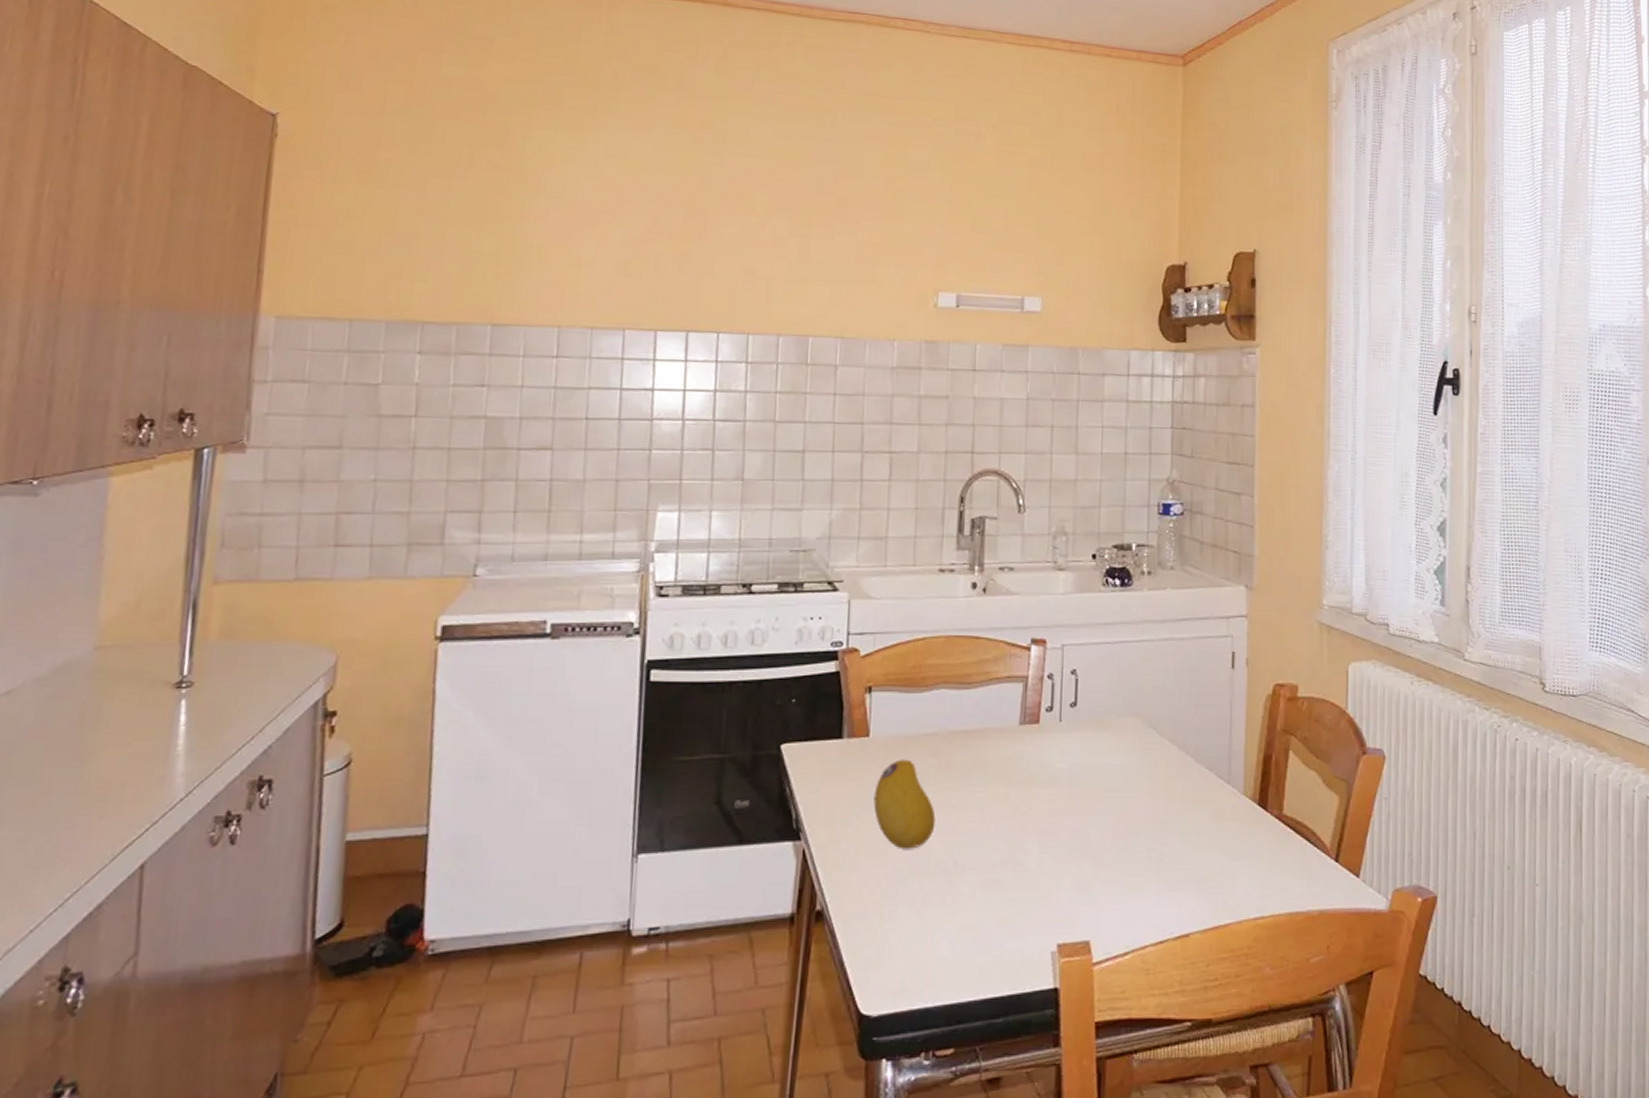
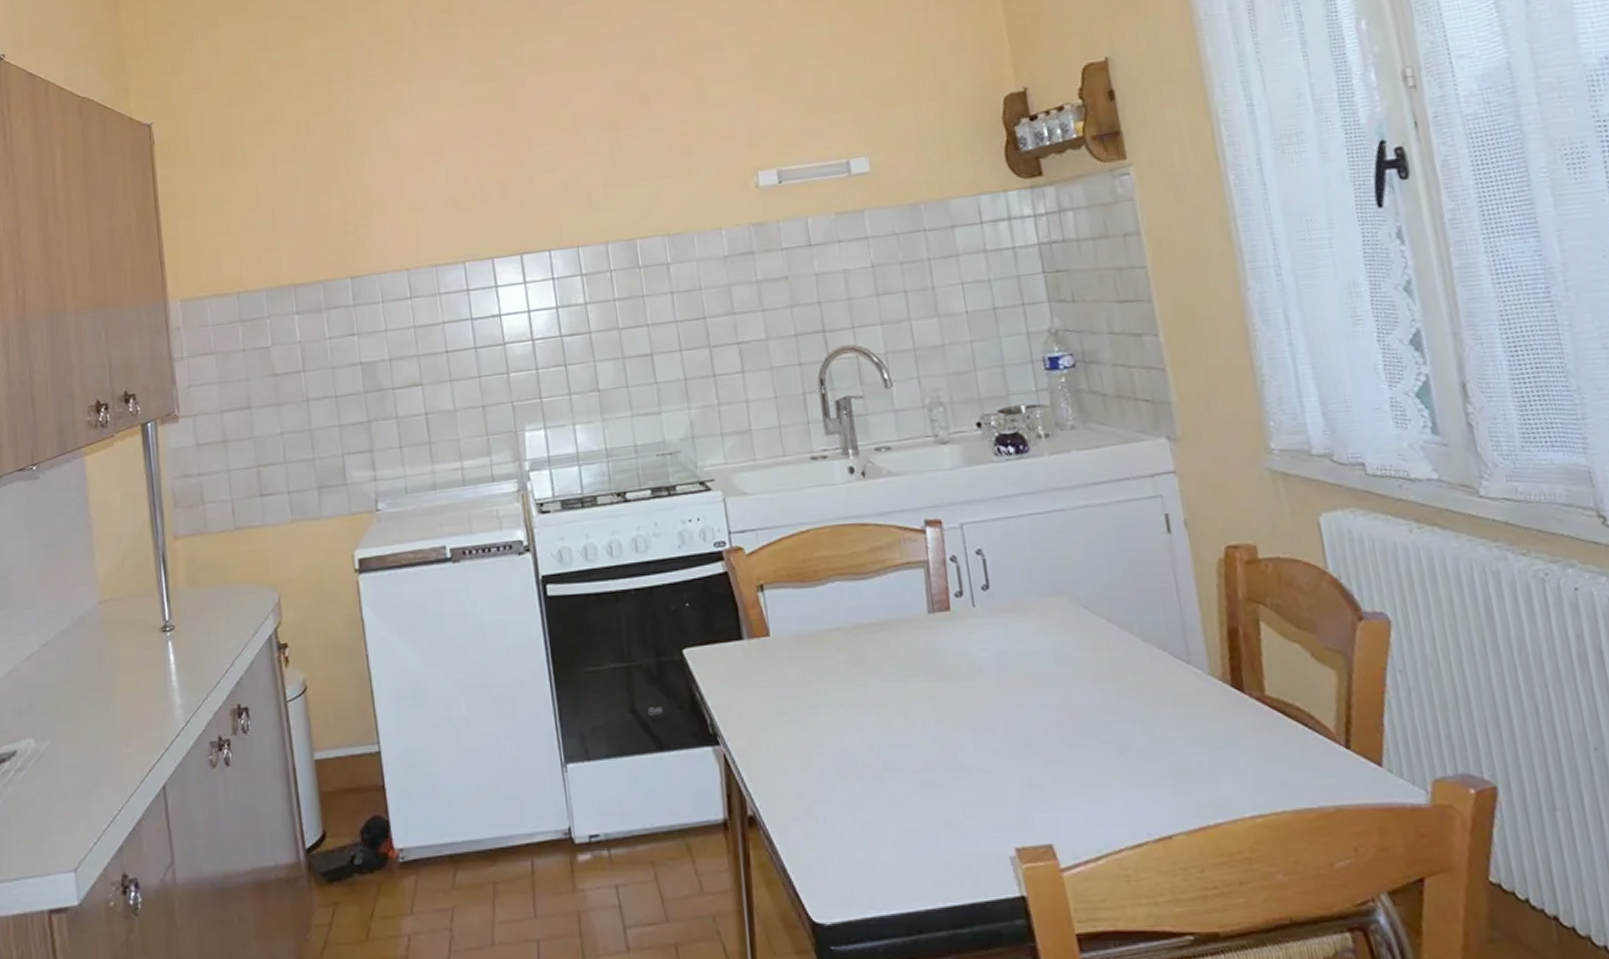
fruit: present [873,759,936,849] -> none [785,657,856,751]

